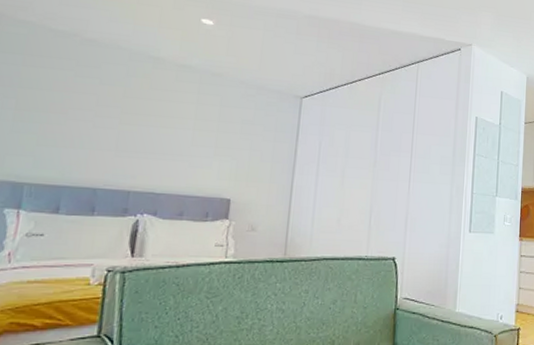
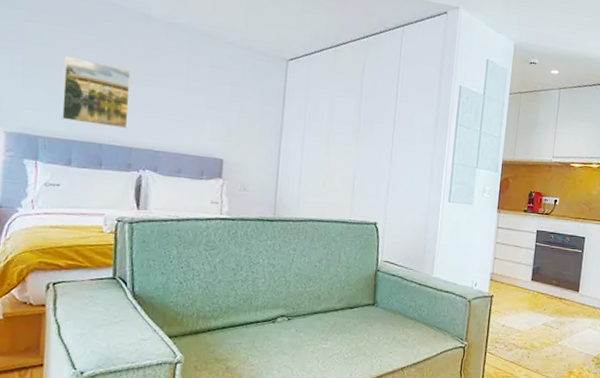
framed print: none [53,98,135,172] -> present [62,54,131,129]

